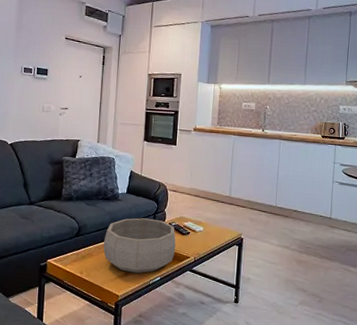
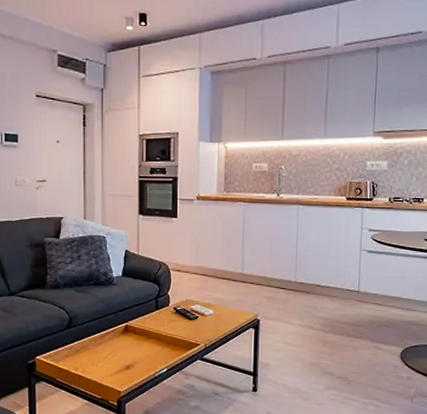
decorative bowl: present [103,218,176,274] -> none [99,303,183,366]

